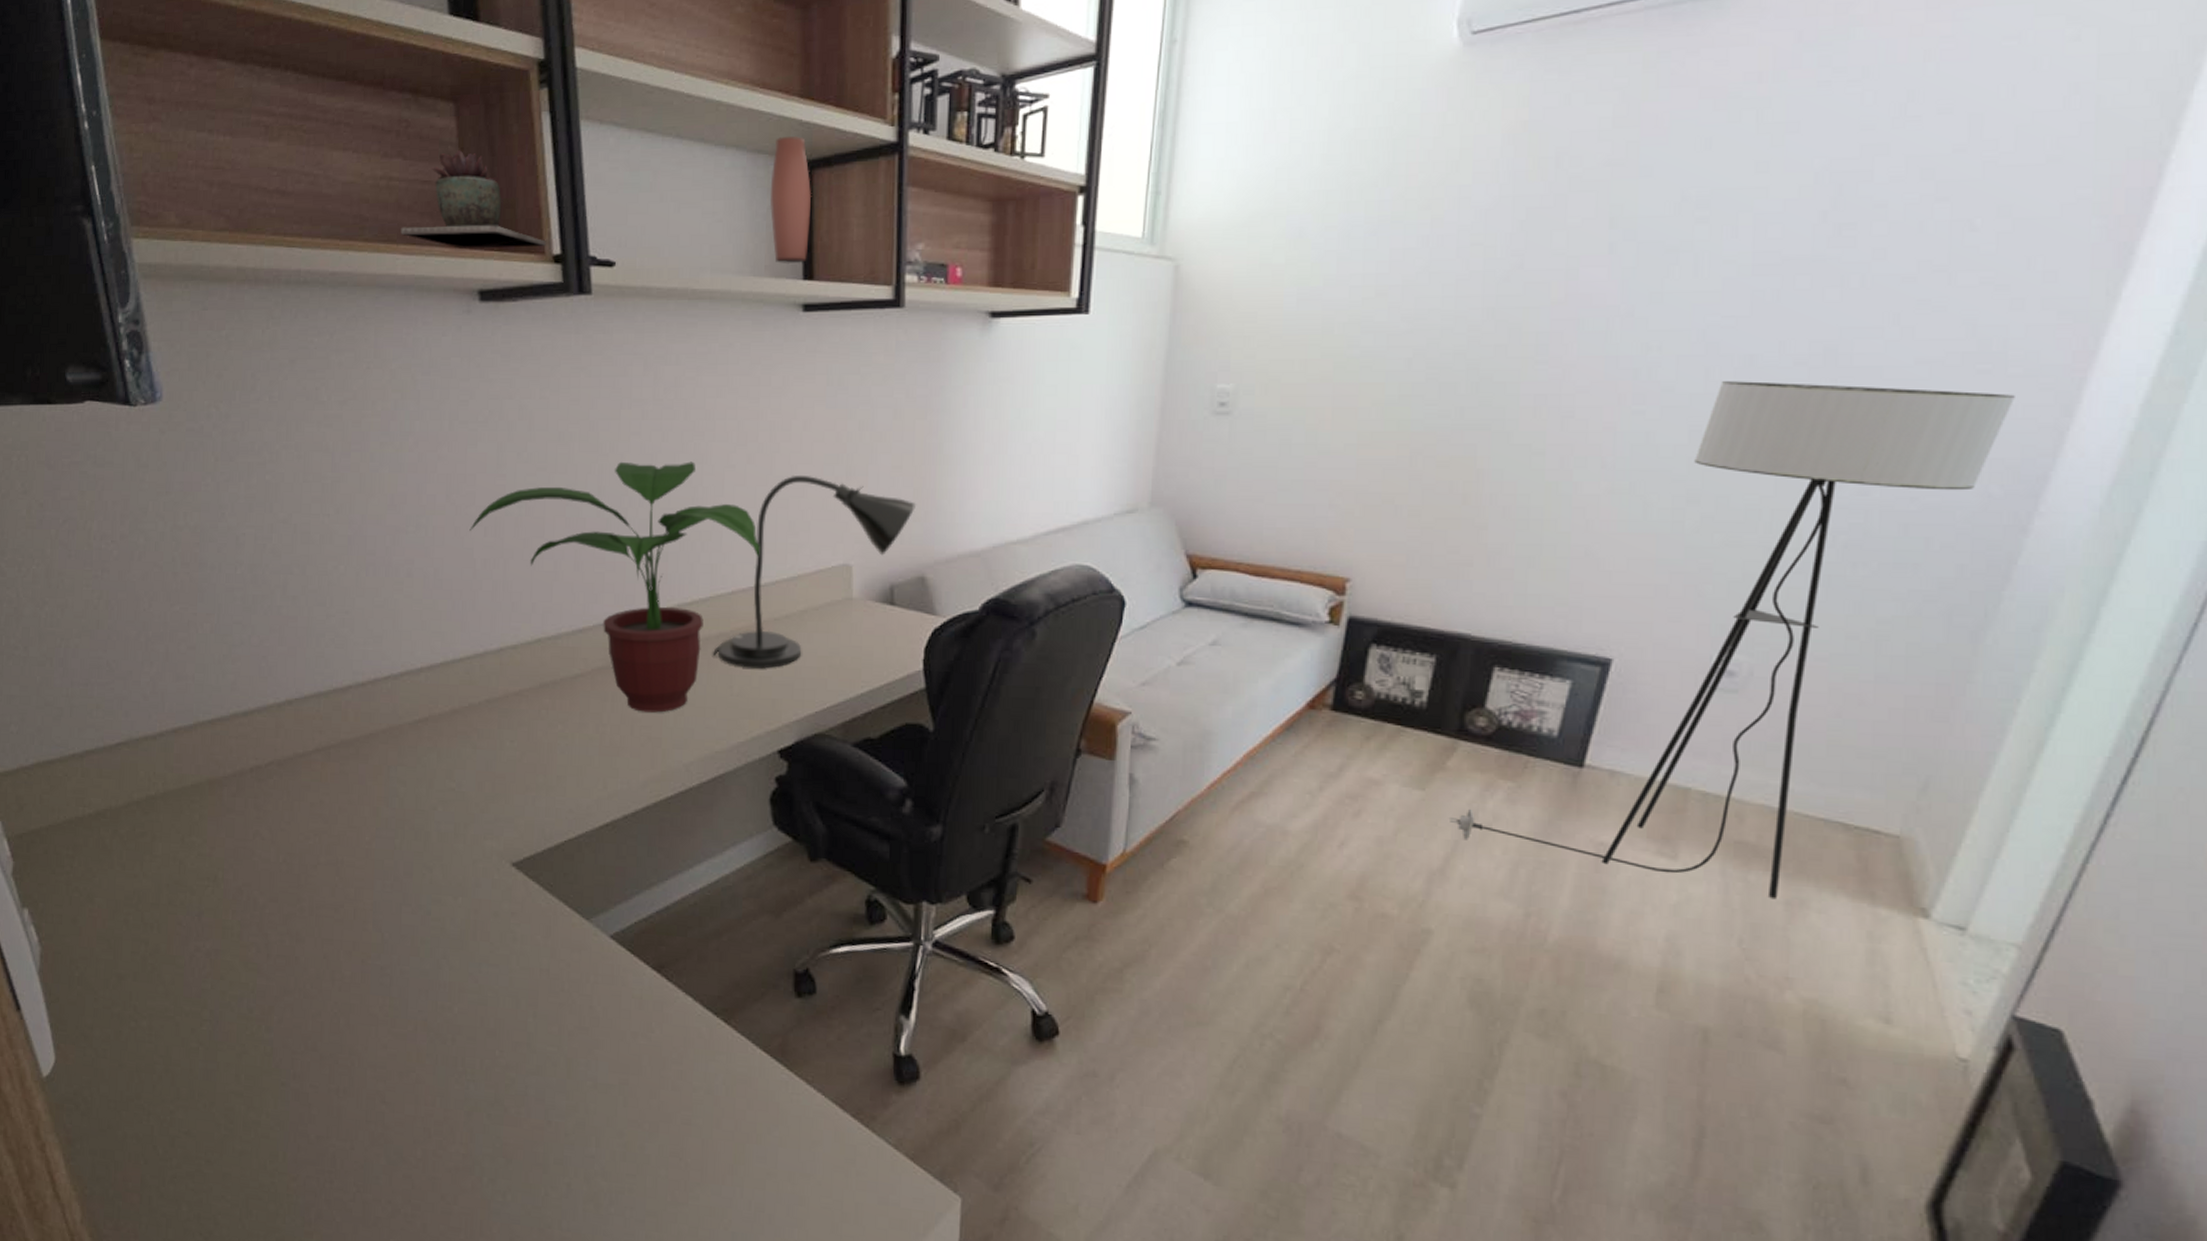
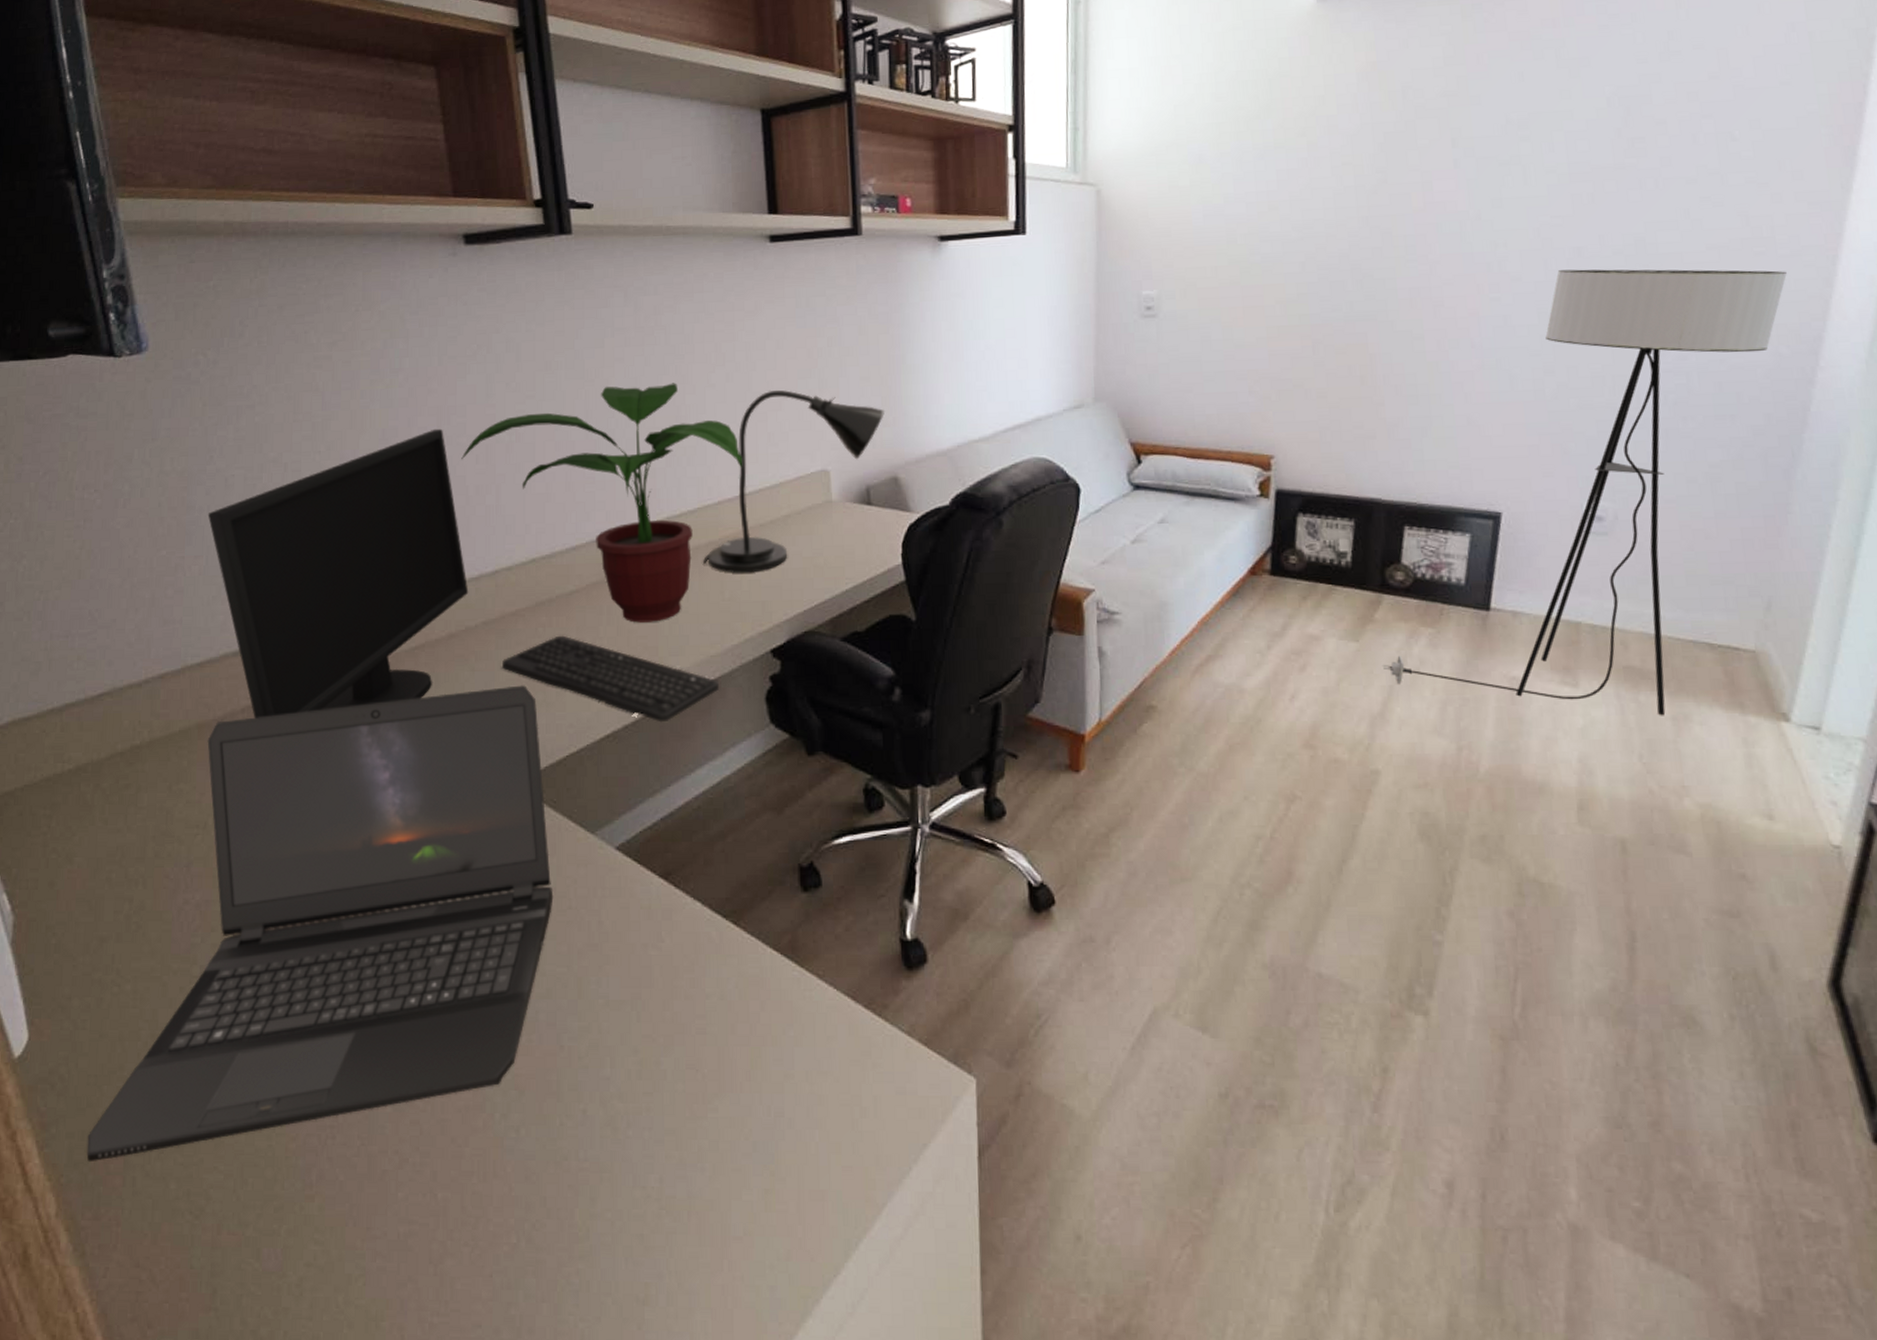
laptop computer: none [108,766,547,1179] -> present [86,685,554,1163]
monitor: none [219,497,473,779] -> present [207,428,469,718]
succulent plant: present [400,150,546,249] -> none [386,108,527,197]
computer keyboard: none [504,719,723,816] -> present [502,635,720,723]
vase: present [770,136,812,264] -> none [733,89,772,201]

